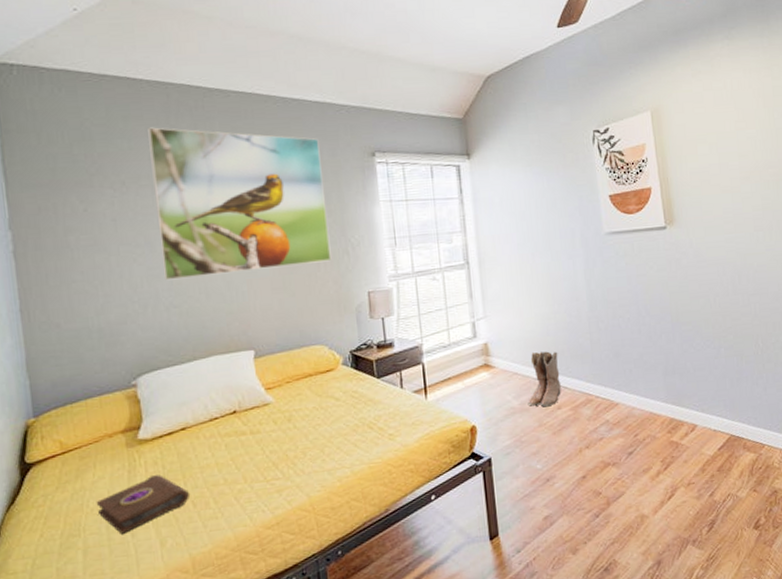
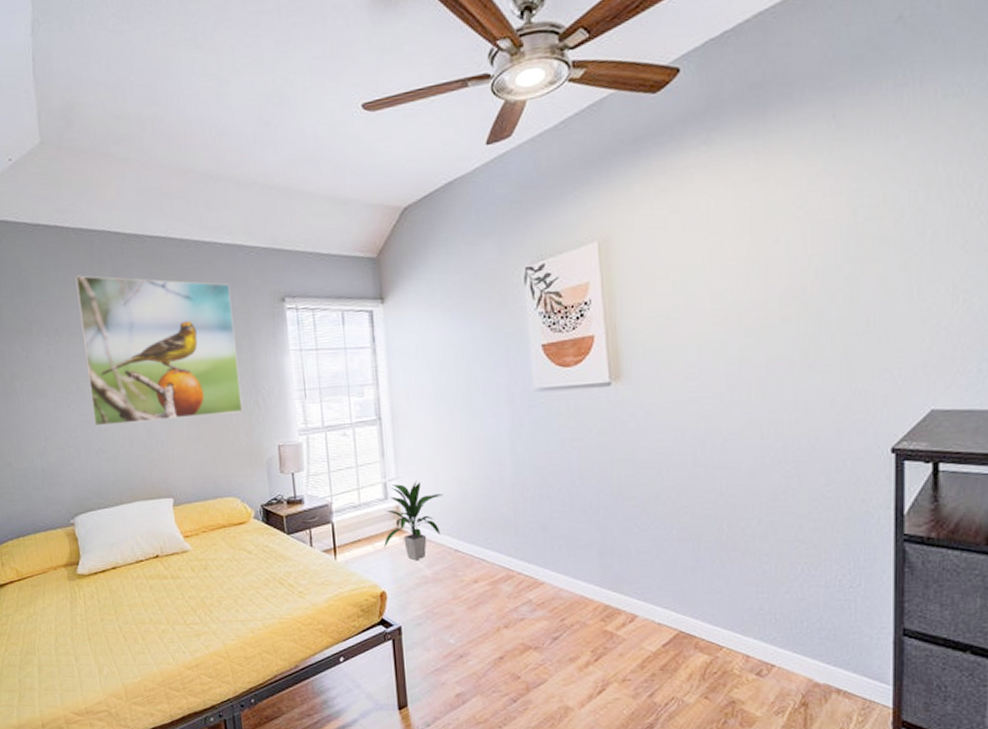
book: present [96,475,191,534] -> none [46,608,122,657]
indoor plant: none [473,319,528,394] -> present [384,481,443,561]
boots: present [527,351,561,407] -> none [441,519,479,579]

